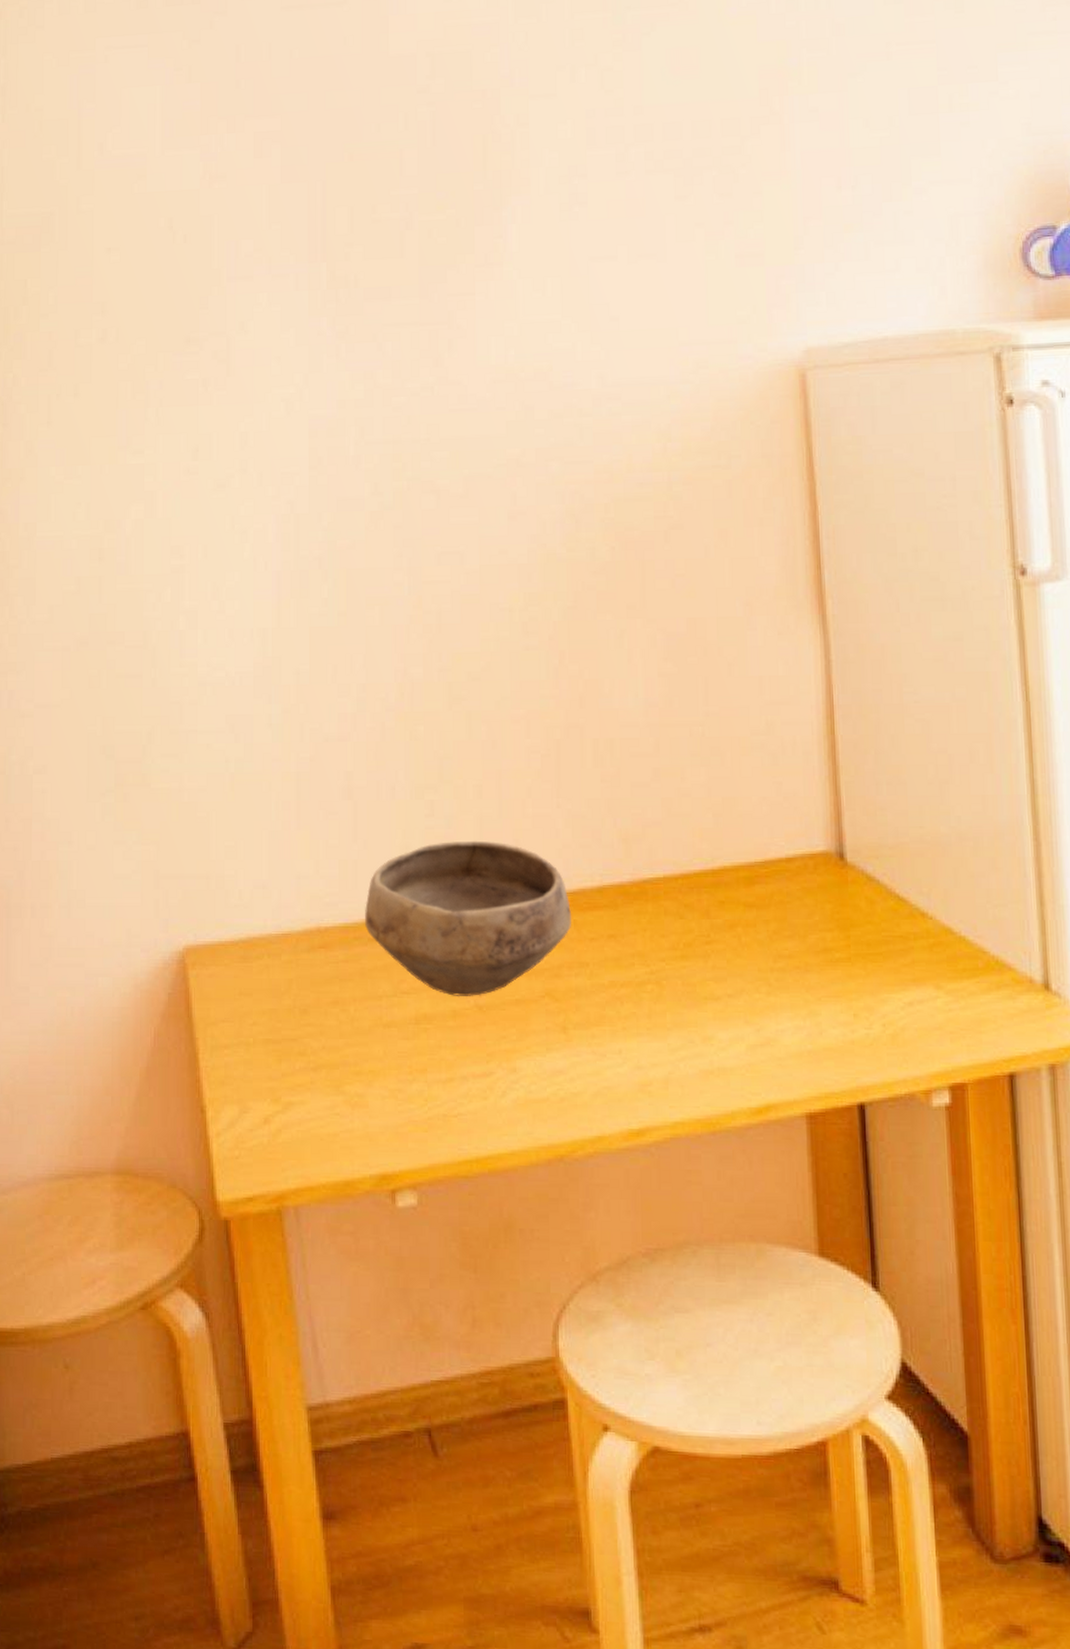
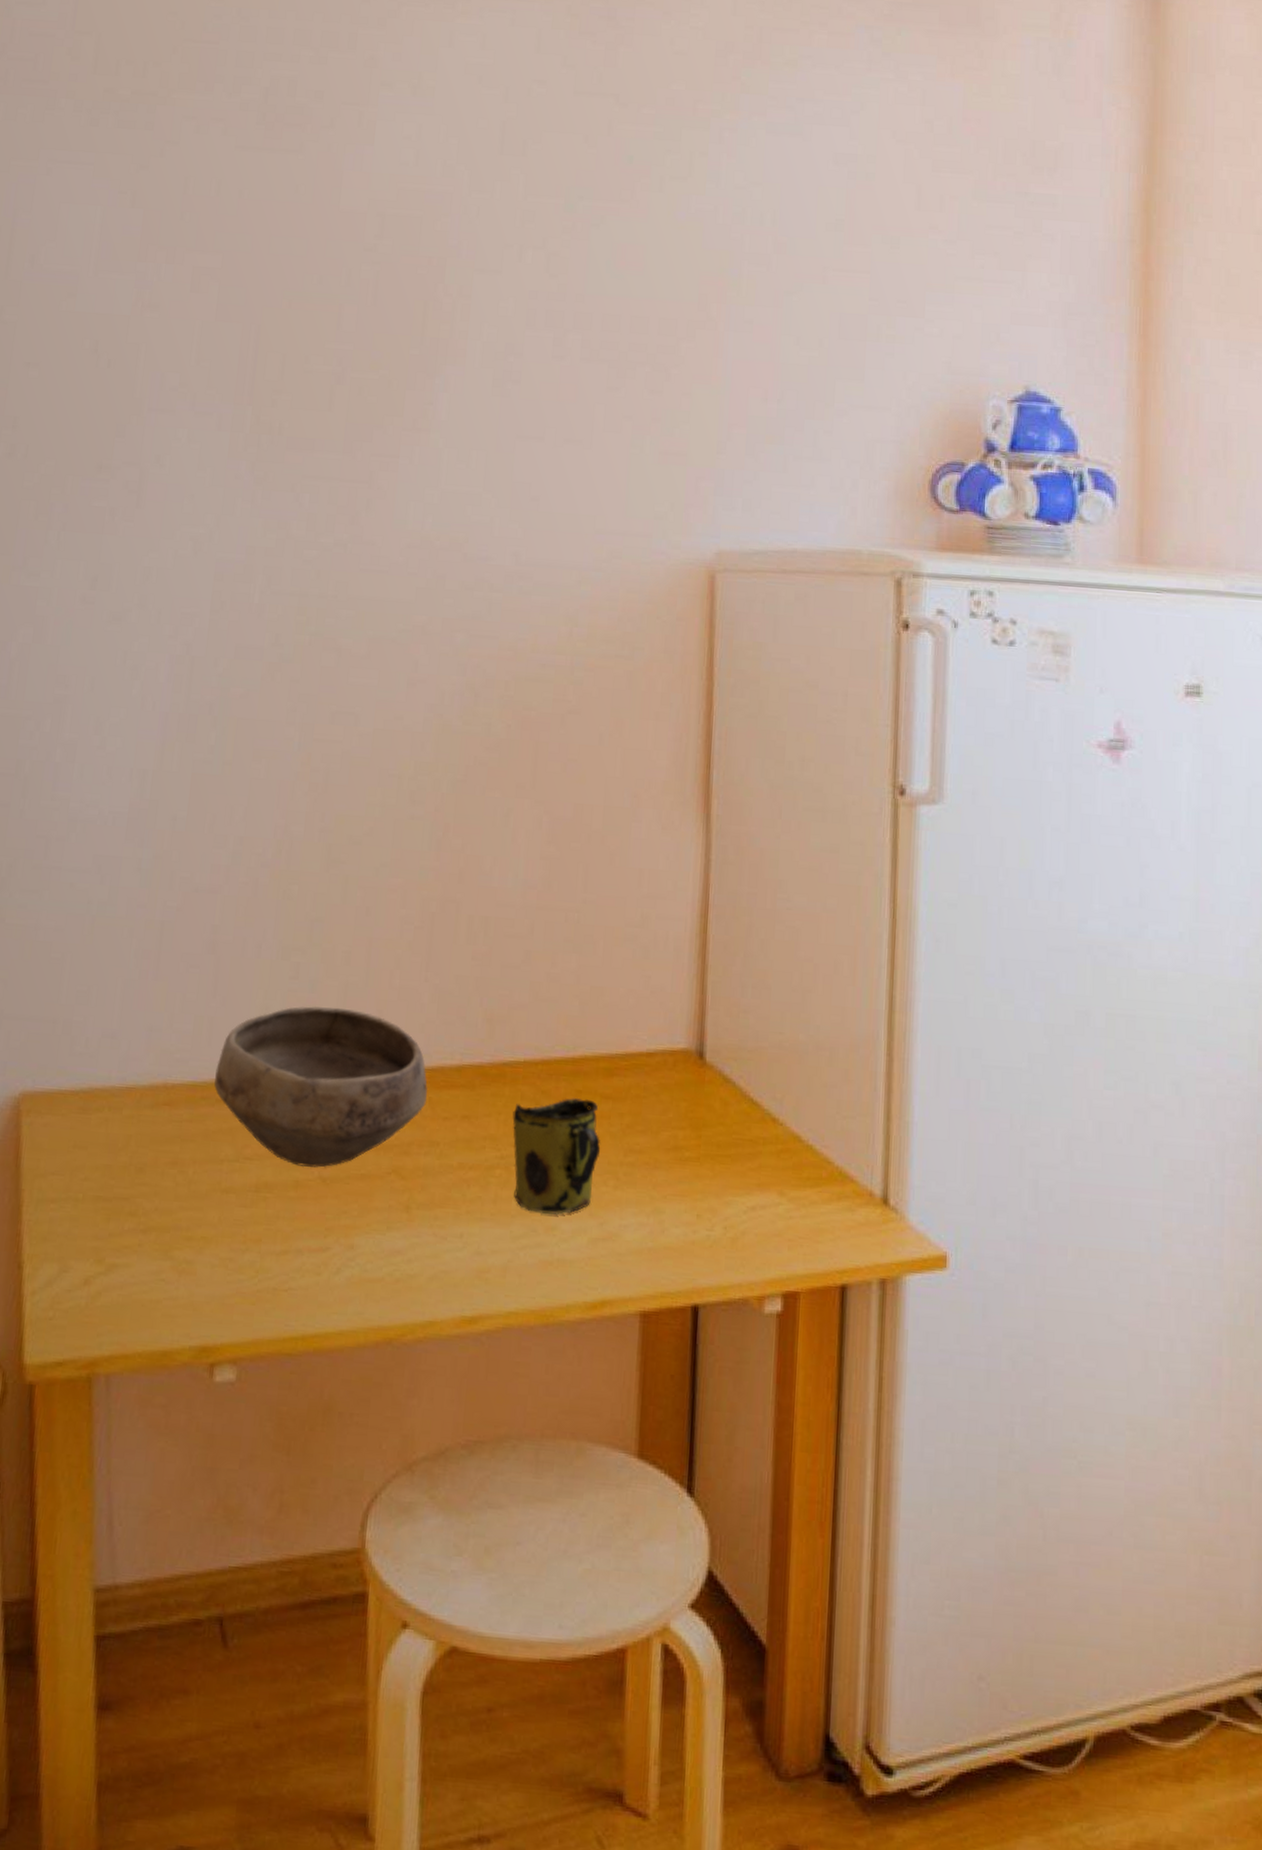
mug: none [658,908,750,1025] -> present [512,1097,601,1216]

